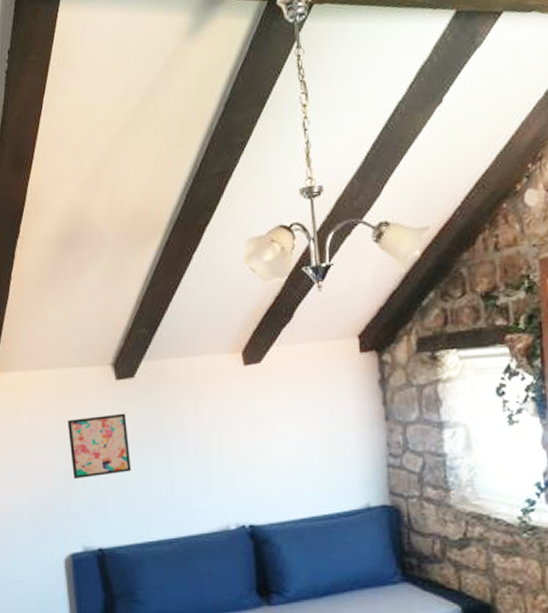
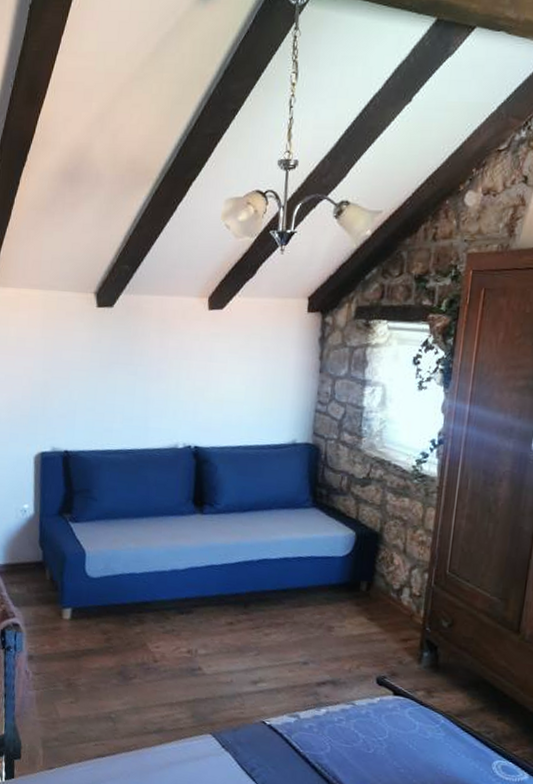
wall art: present [68,413,132,480] -> none [49,336,102,390]

